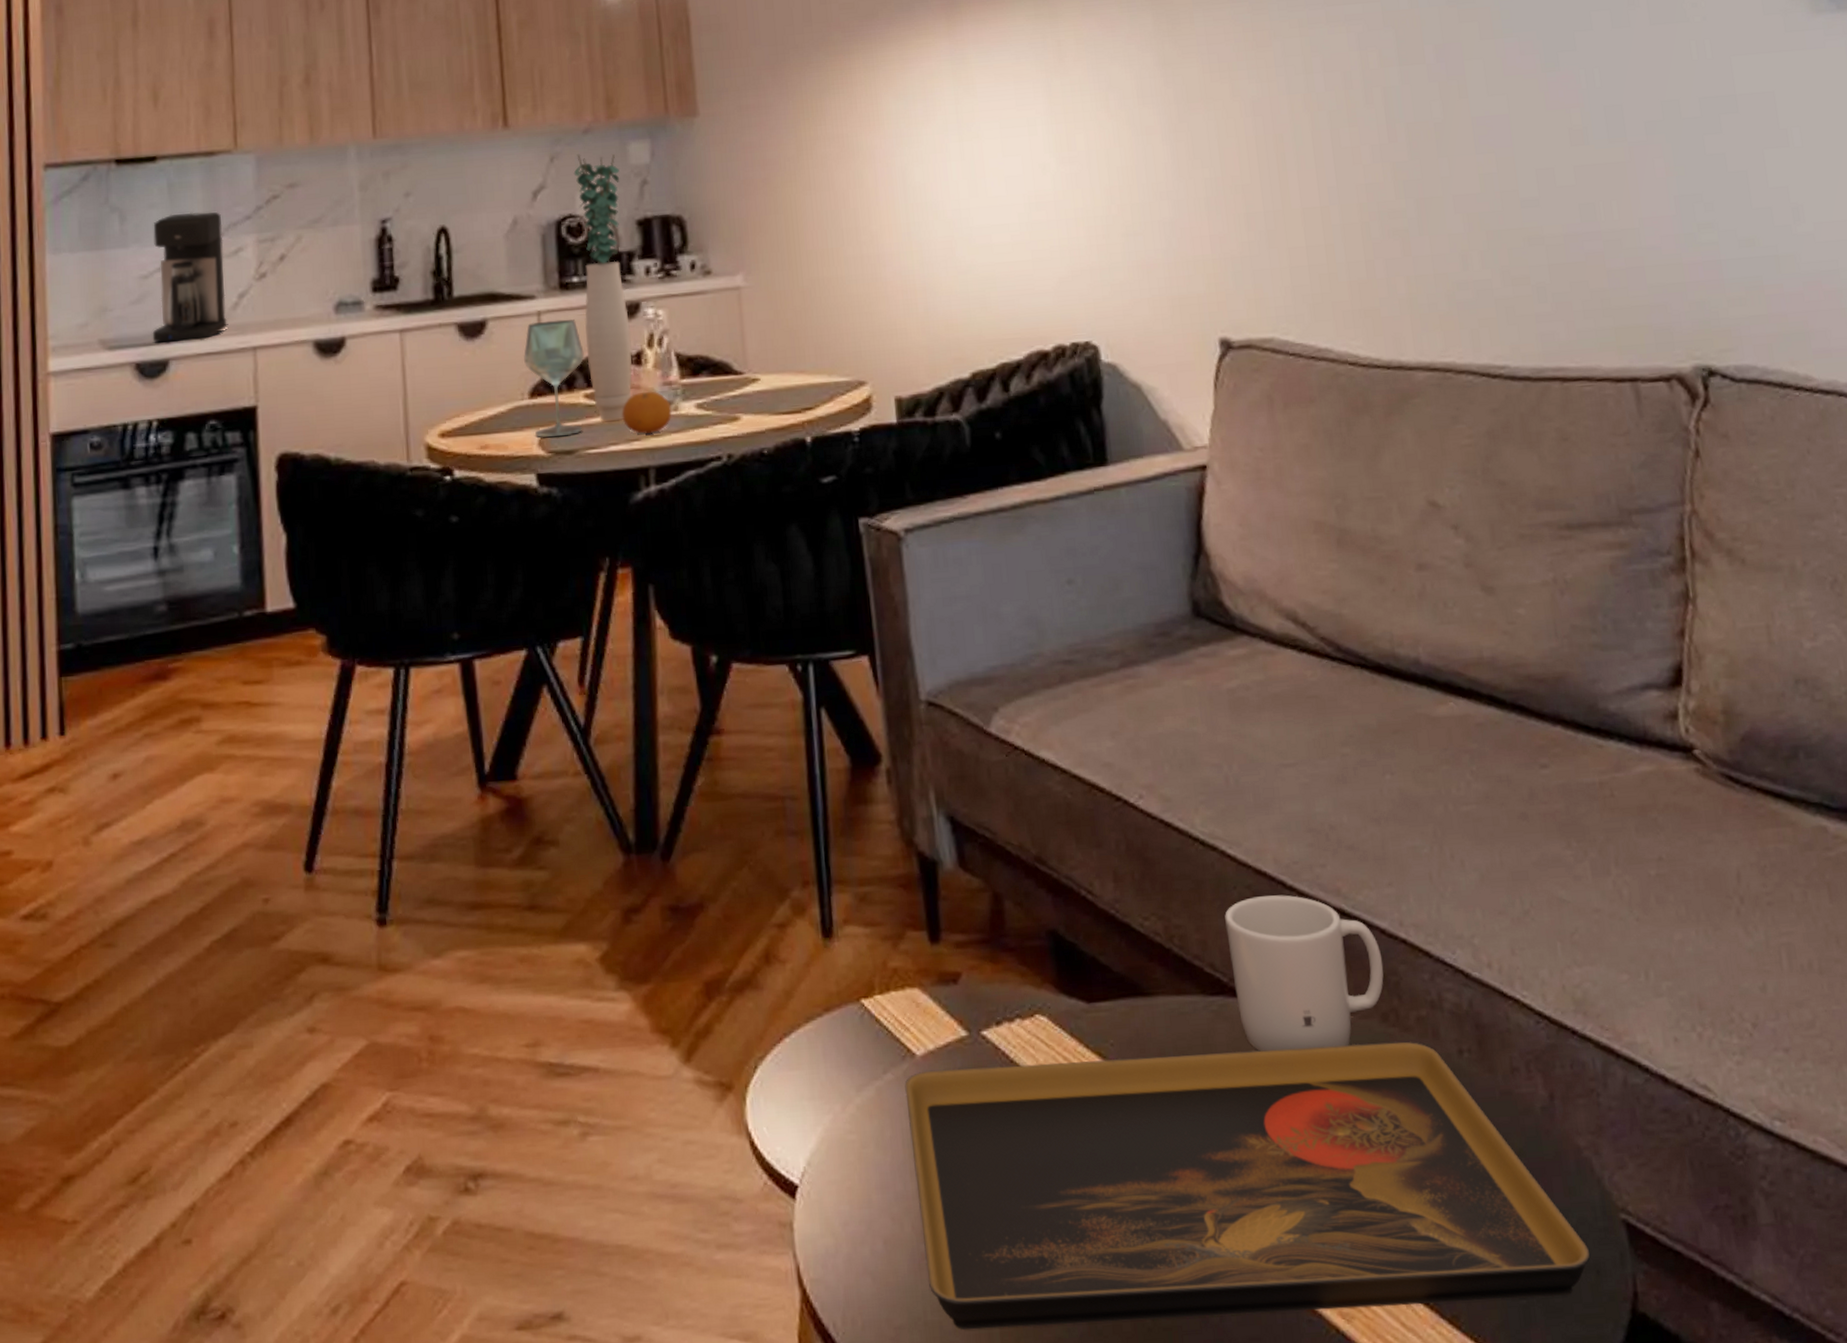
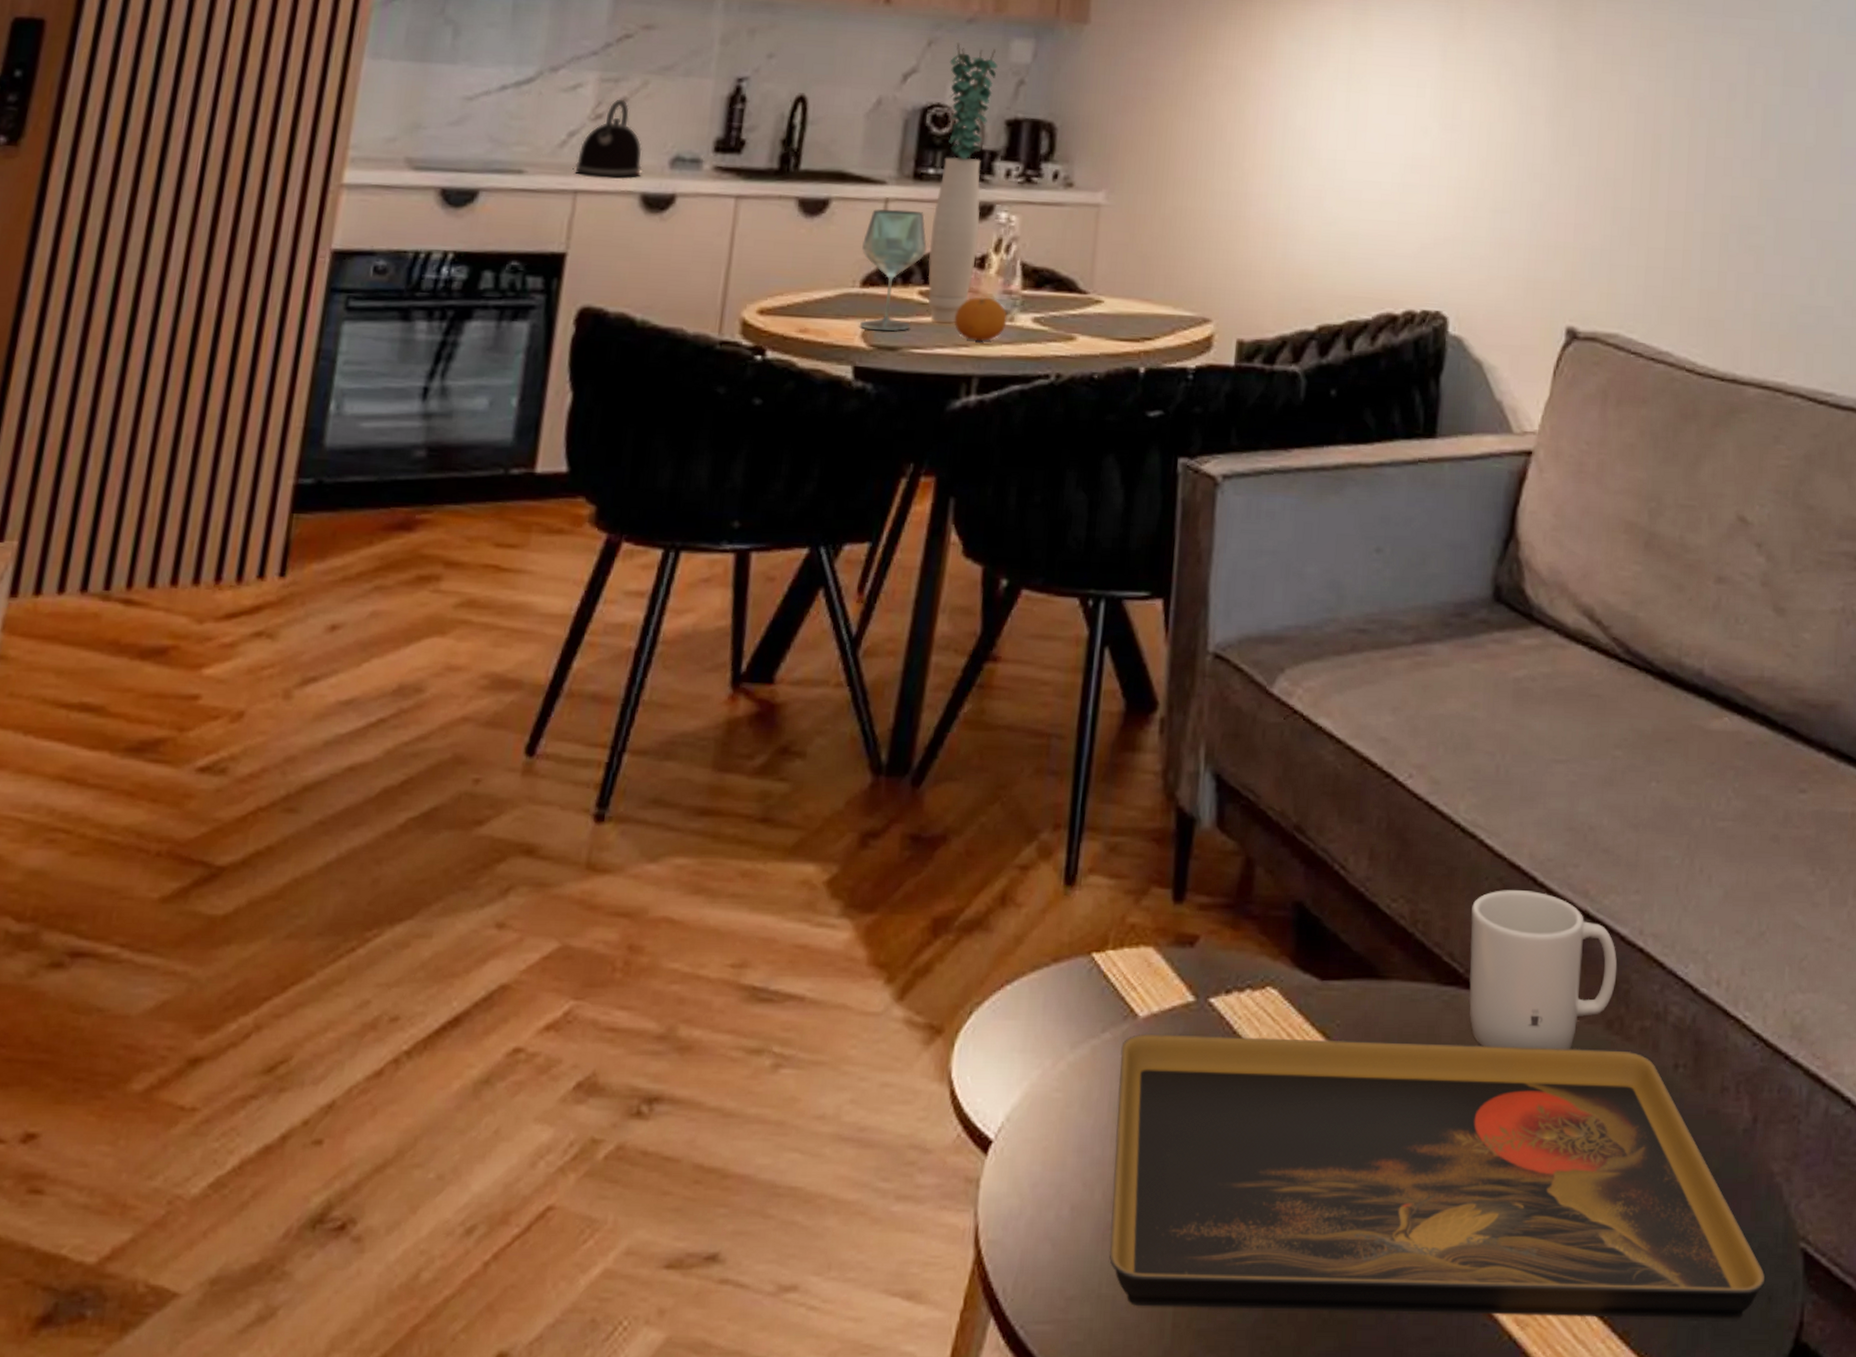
coffee maker: present [152,212,227,343] -> none [465,36,565,175]
kettle: none [249,256,311,334] -> present [574,99,643,180]

